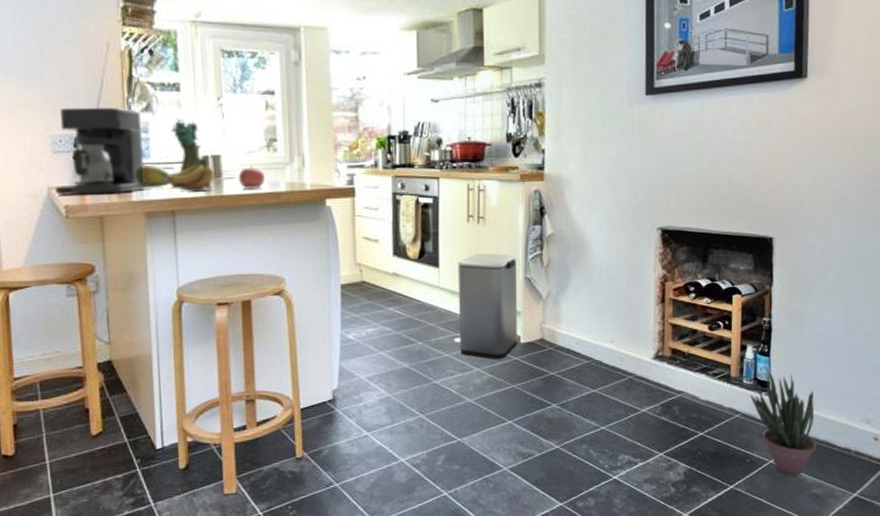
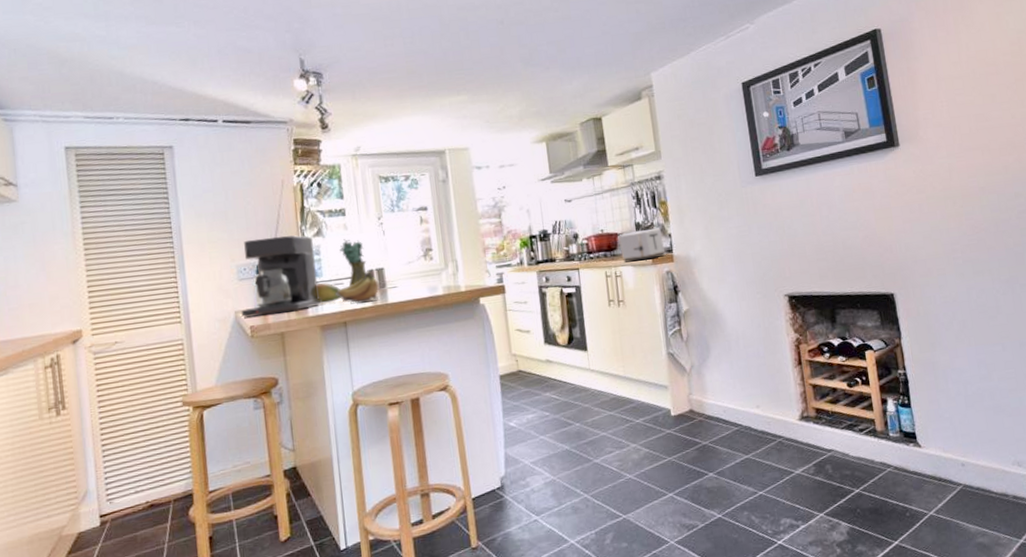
fruit: present [238,165,266,189] -> none [400,273,425,296]
pedal bin: present [454,253,518,359] -> none [604,332,669,434]
toaster: none [486,141,535,176] -> present [618,227,665,263]
potted plant: present [750,371,817,476] -> none [898,422,974,527]

